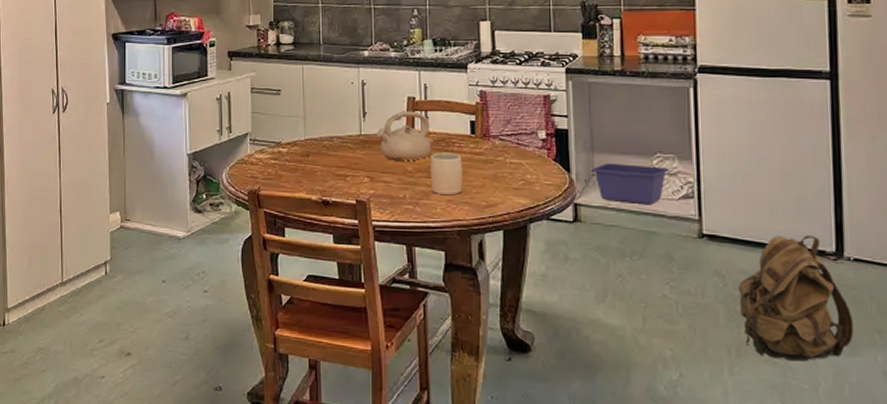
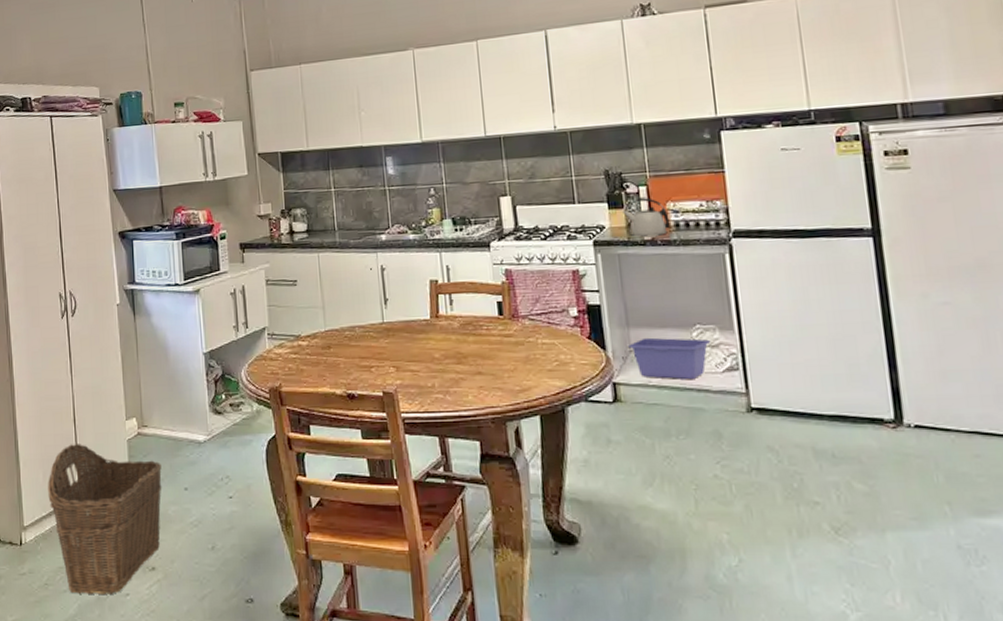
wicker basket: none [32,232,141,377] -> present [48,443,162,596]
teapot: present [375,111,432,160] -> none [398,294,459,348]
mug: present [430,152,464,196] -> none [457,336,495,382]
kettle: none [596,29,640,68] -> present [623,197,671,238]
backpack: present [739,235,854,362] -> none [794,403,922,539]

